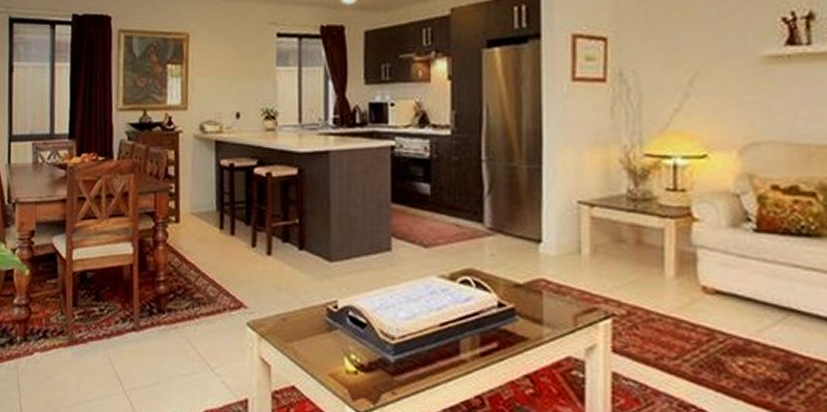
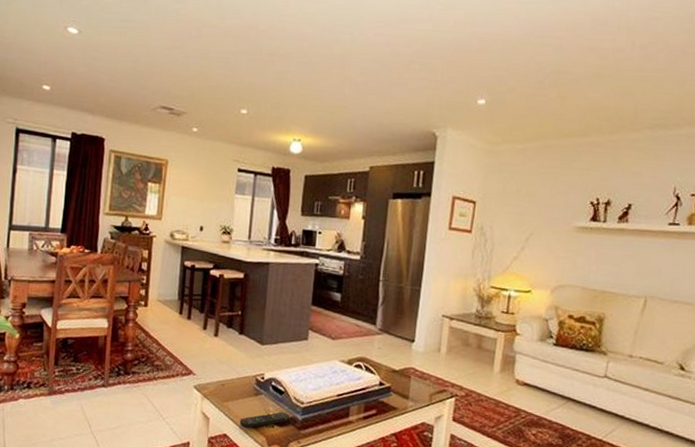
remote control: none [311,351,378,378] -> present [239,411,290,429]

